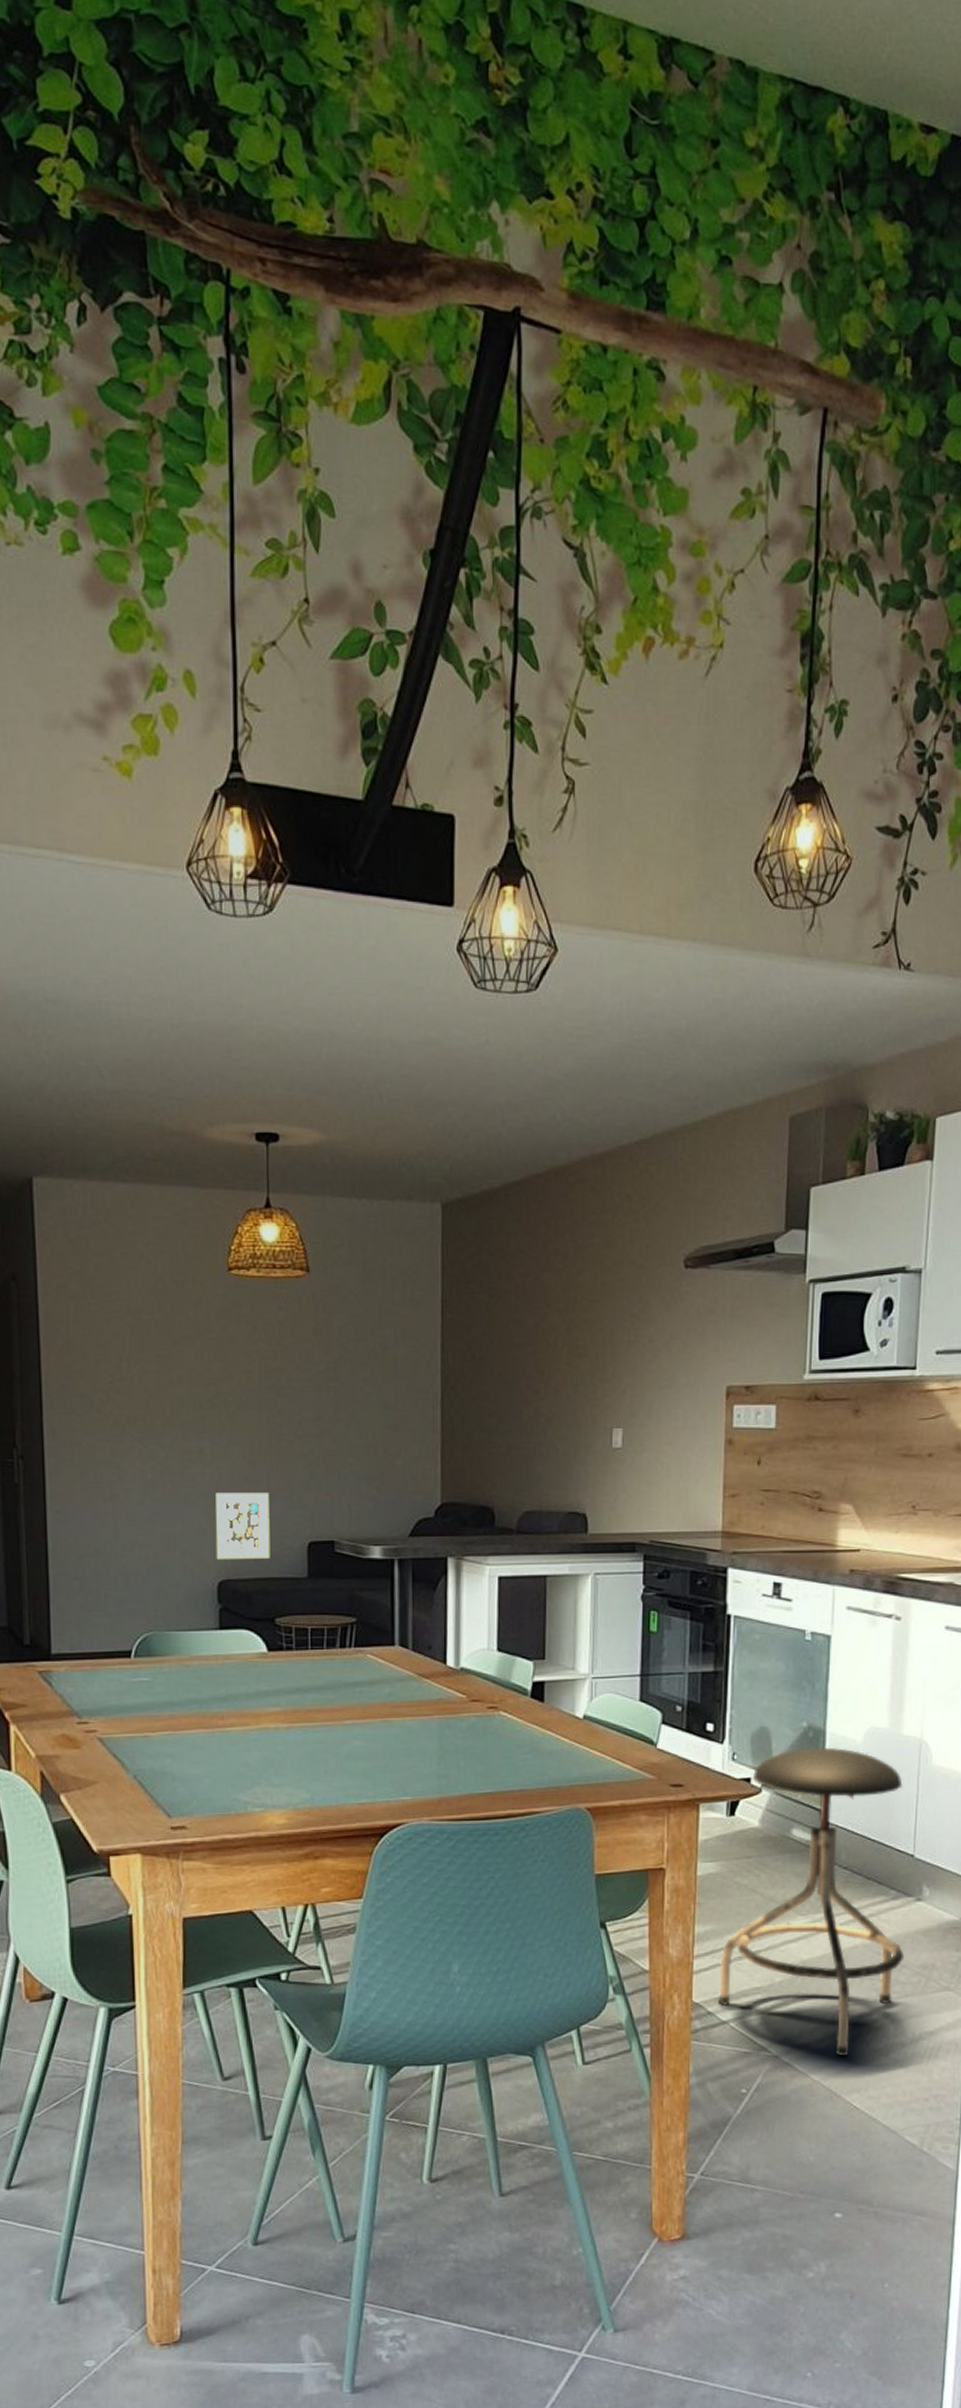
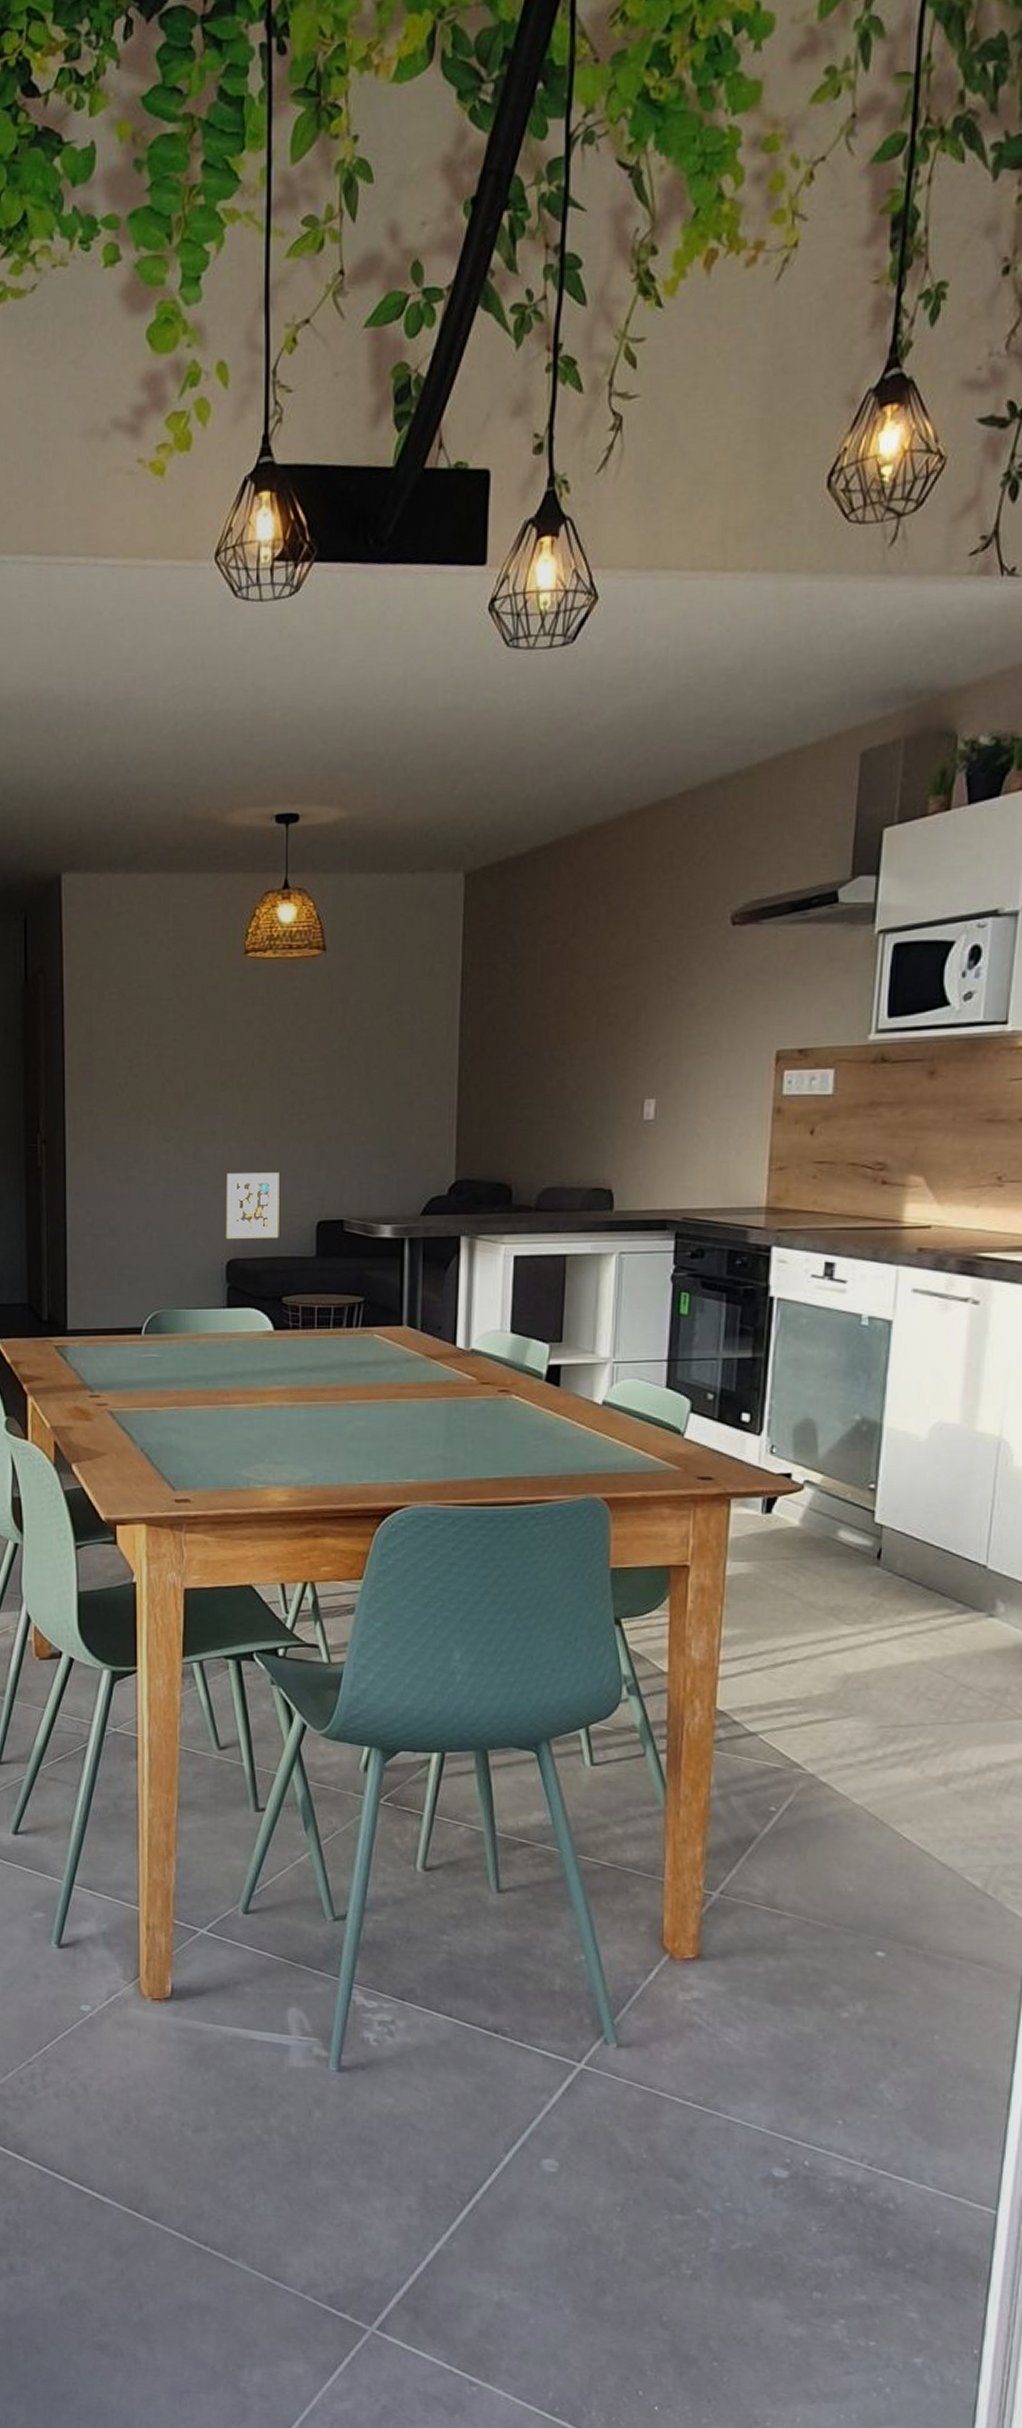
stool: present [718,1747,904,2057] -> none [745,1442,975,1783]

